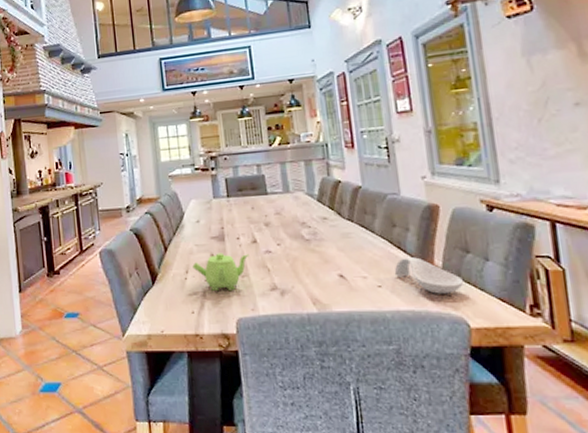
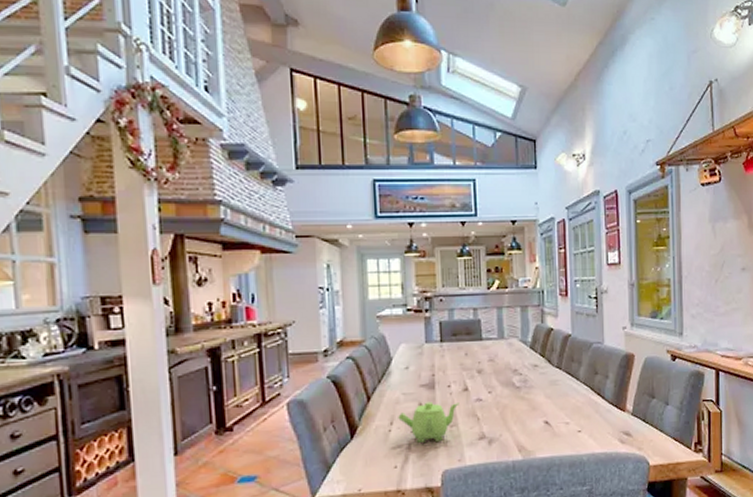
spoon rest: present [394,257,465,294] -> none [593,403,649,437]

